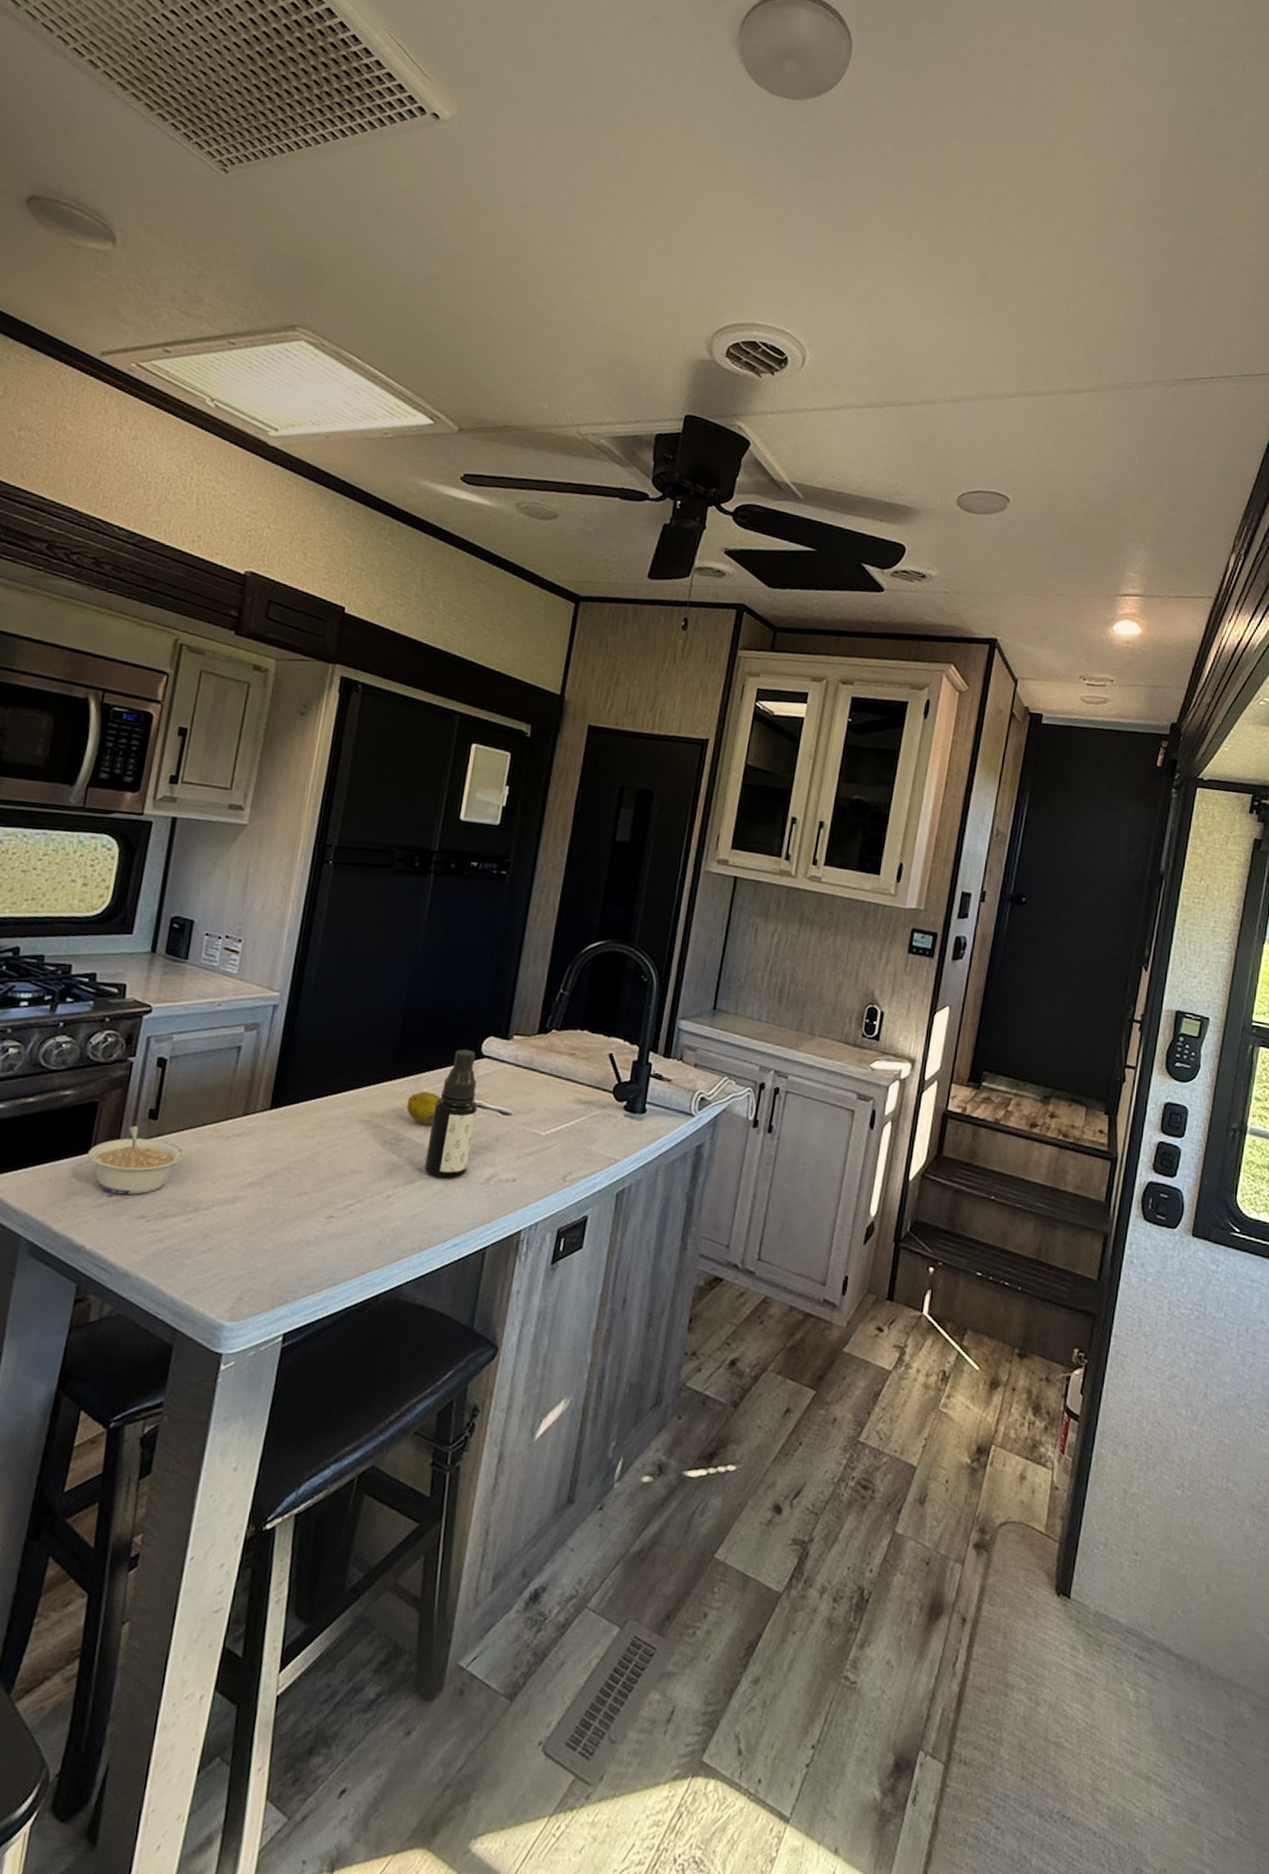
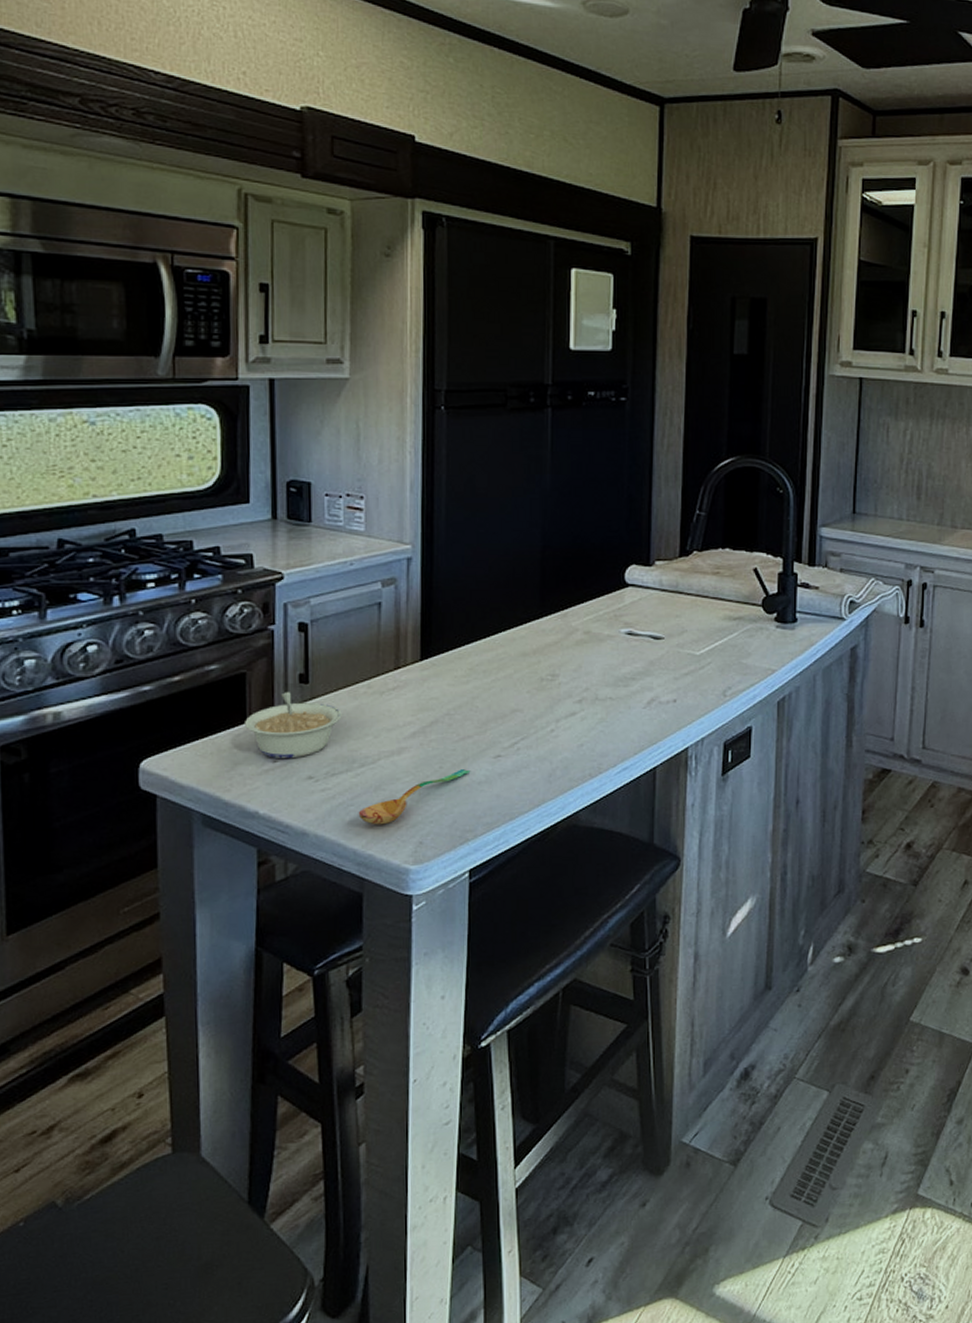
soupspoon: none [182,1226,301,1275] -> present [358,769,471,825]
fruit: present [406,1091,441,1125] -> none [558,626,591,658]
spray bottle: present [424,1049,478,1179] -> none [584,580,629,707]

